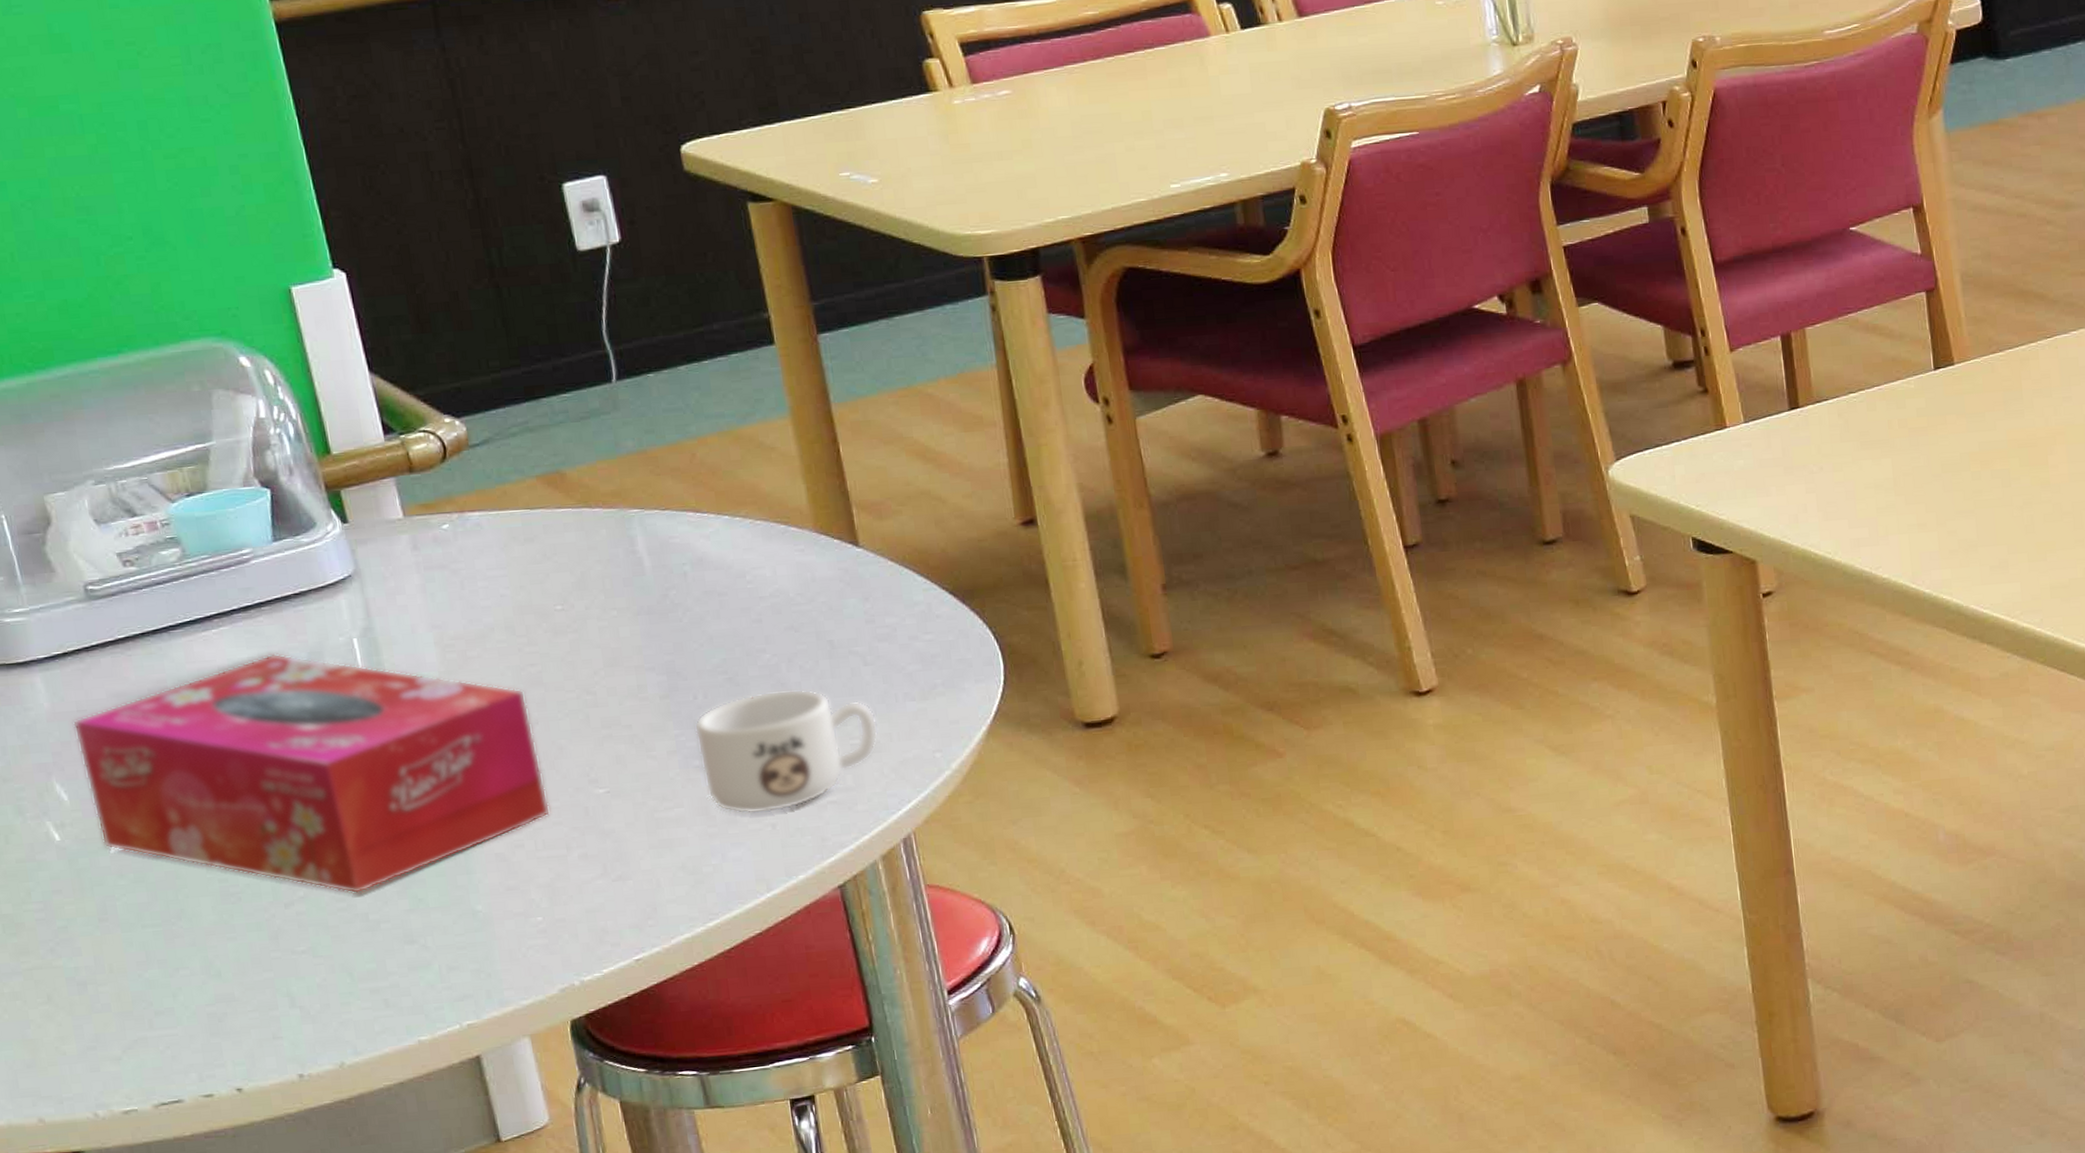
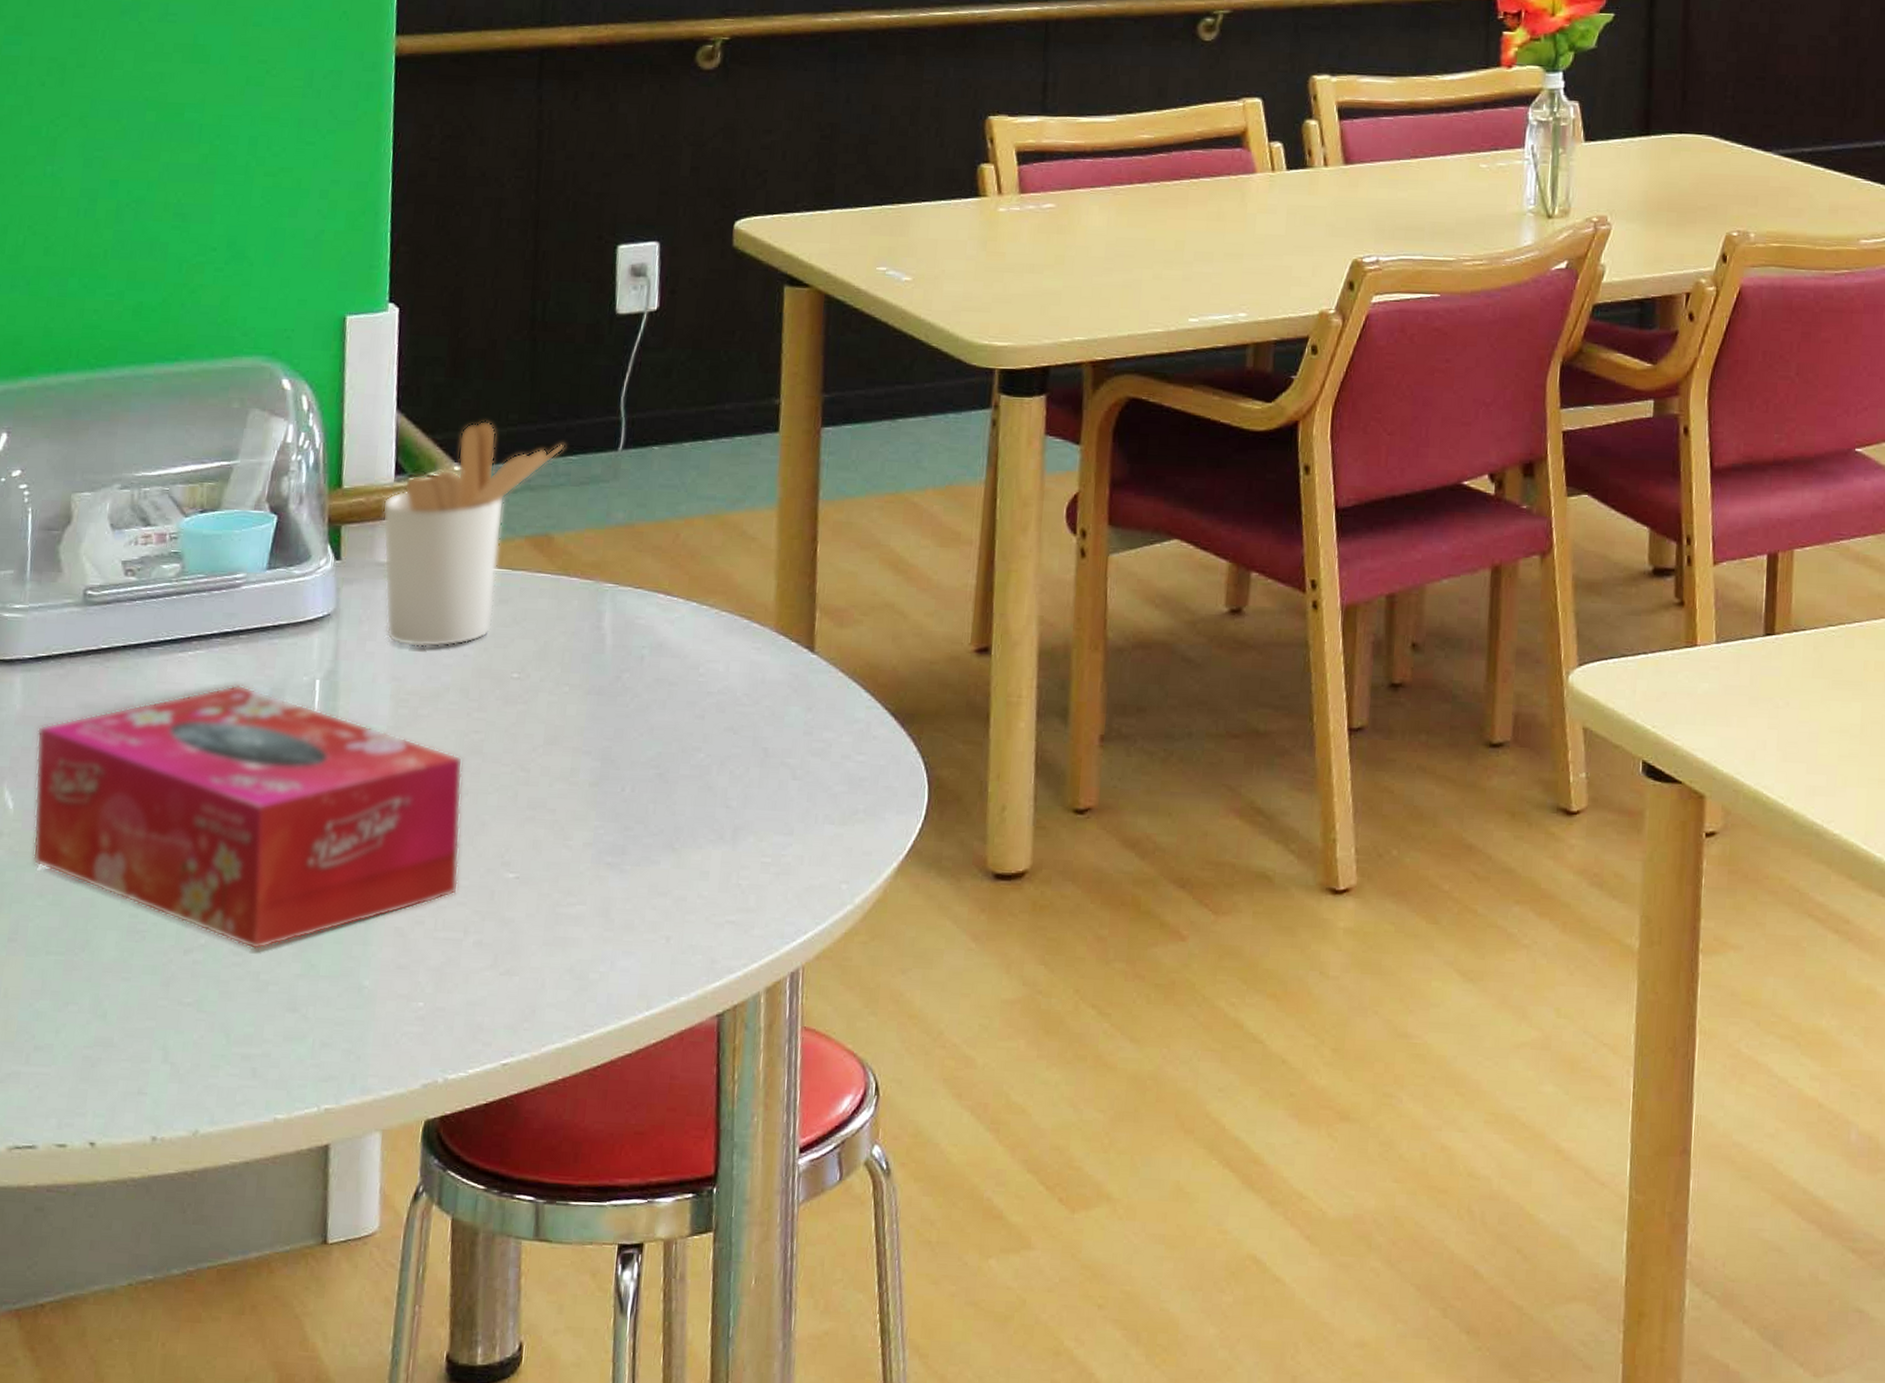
utensil holder: none [378,370,556,595] -> present [382,420,565,648]
mug: present [694,689,879,815] -> none [612,793,793,924]

